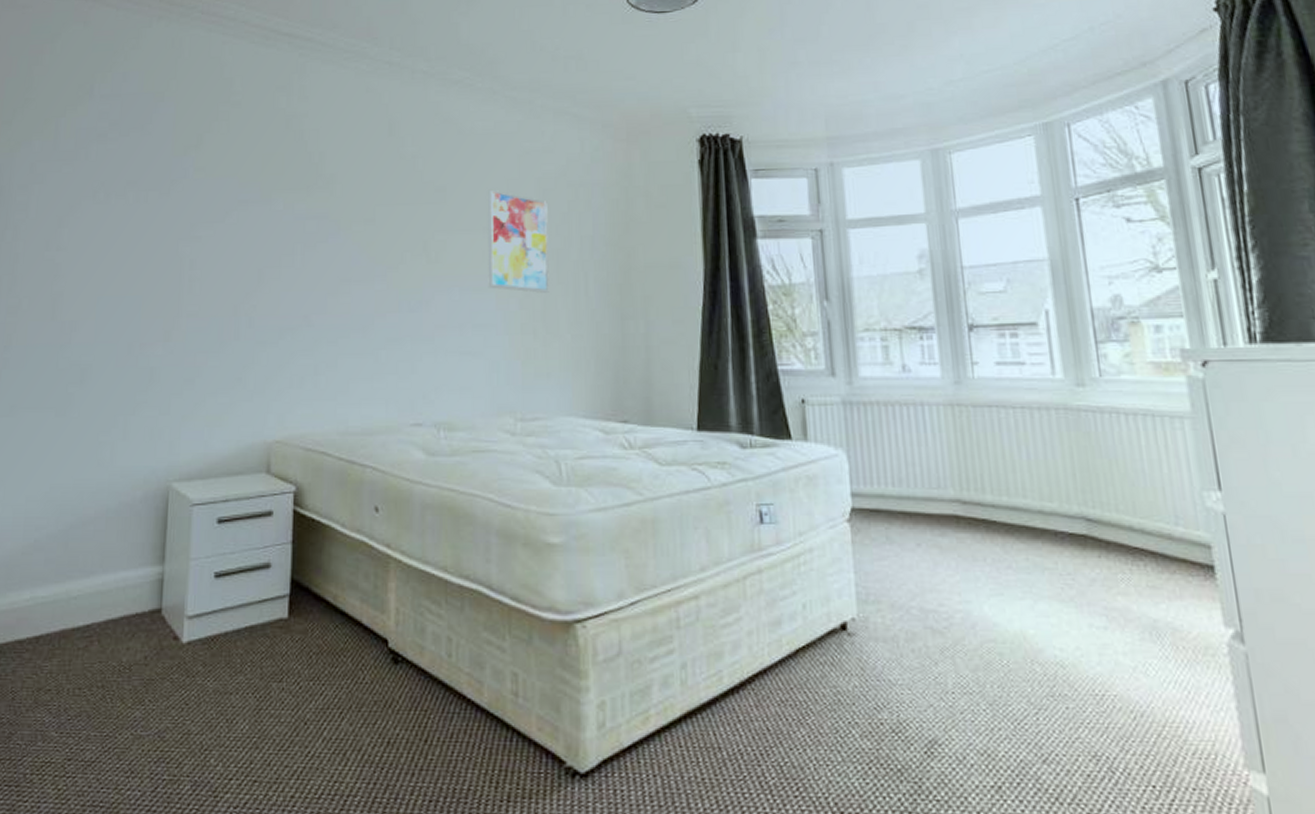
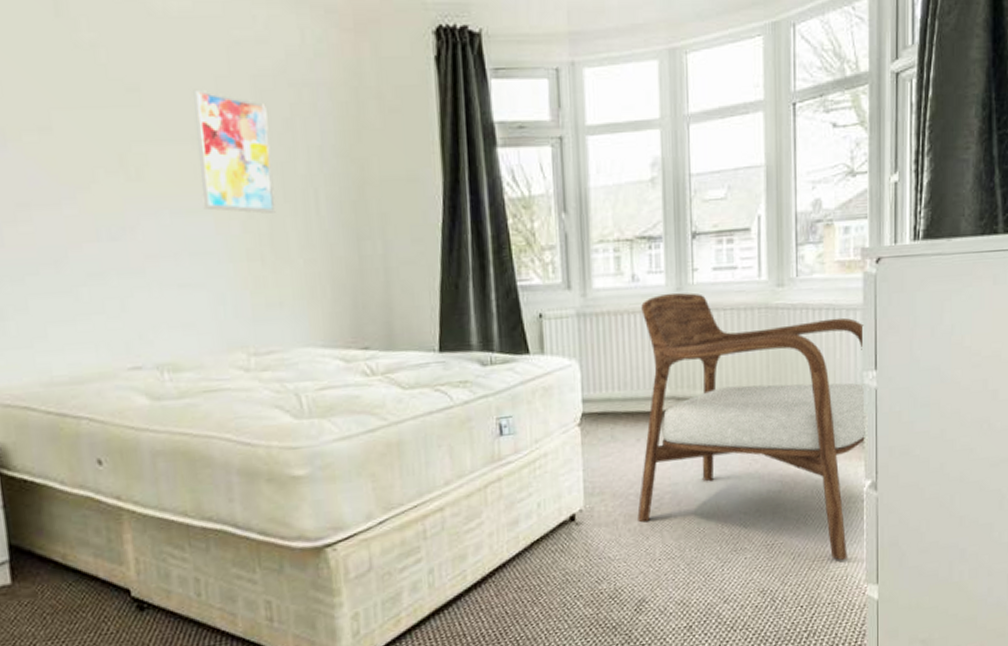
armchair: none [914,386,1220,731] -> present [637,292,866,560]

